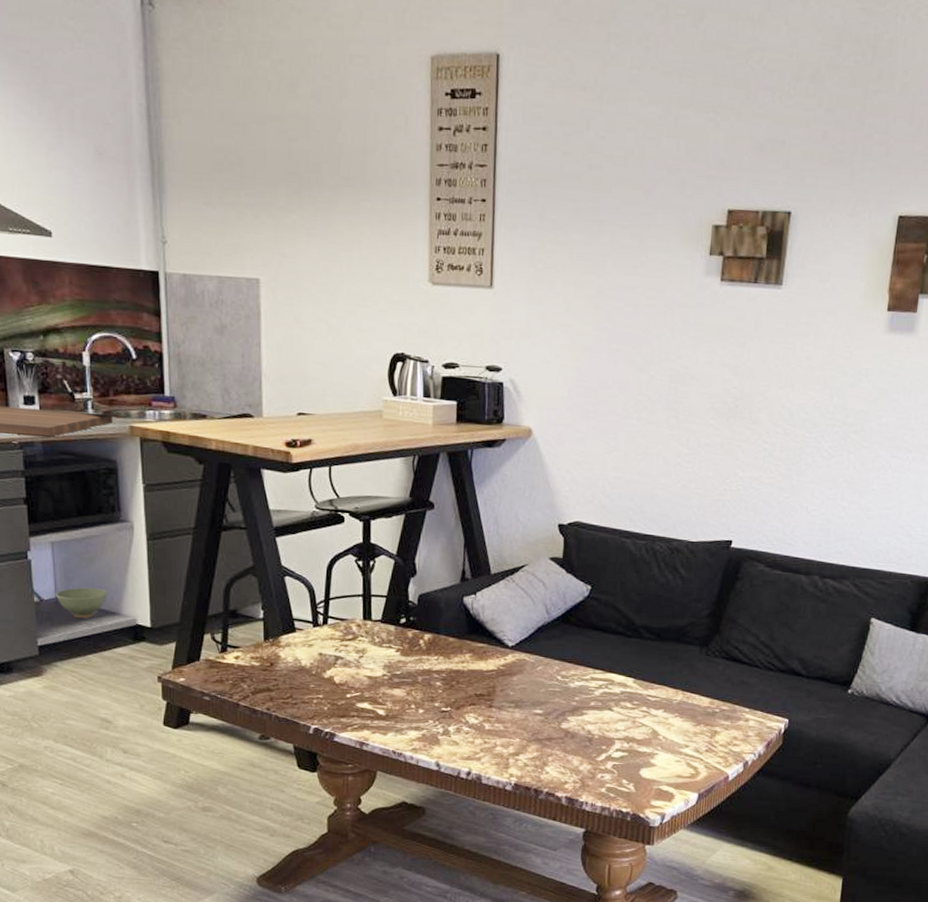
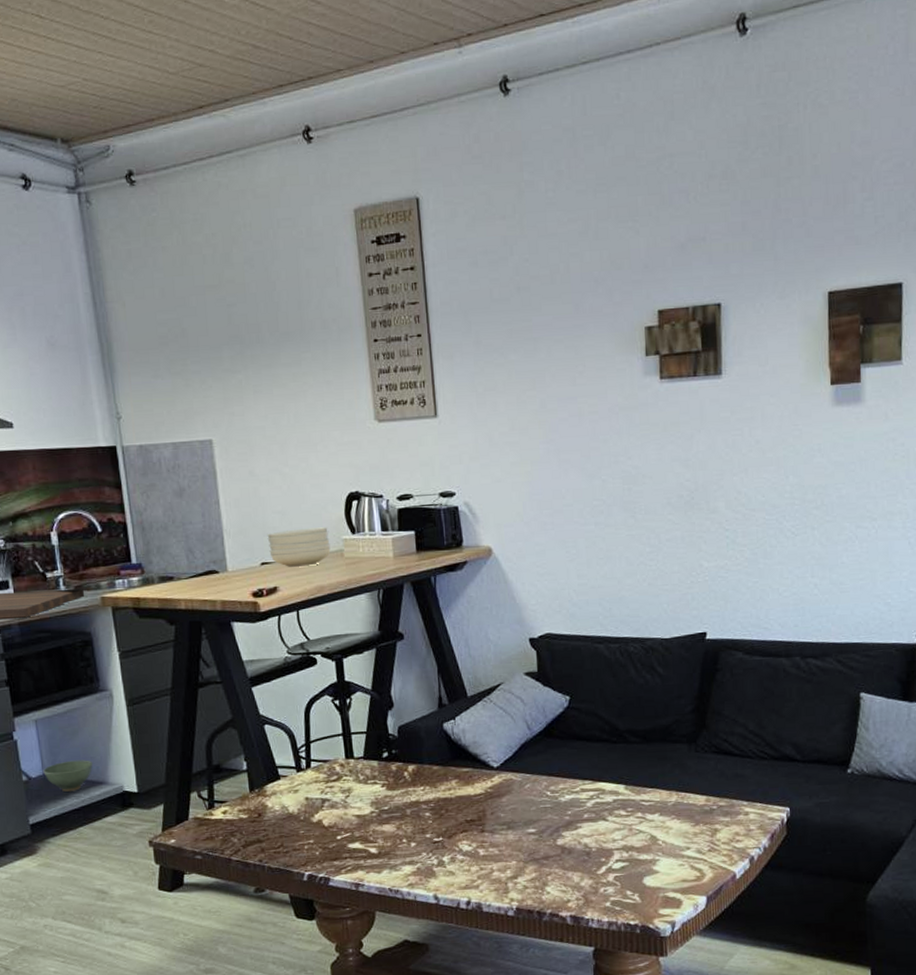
bowl: none [306,383,371,423] -> present [267,527,331,568]

